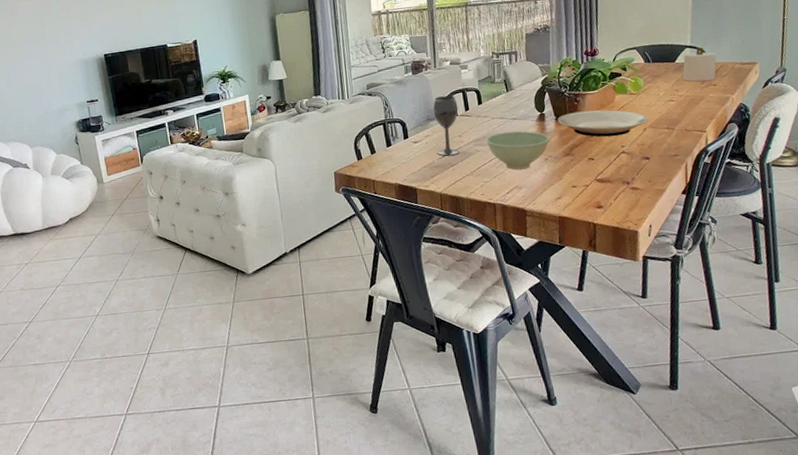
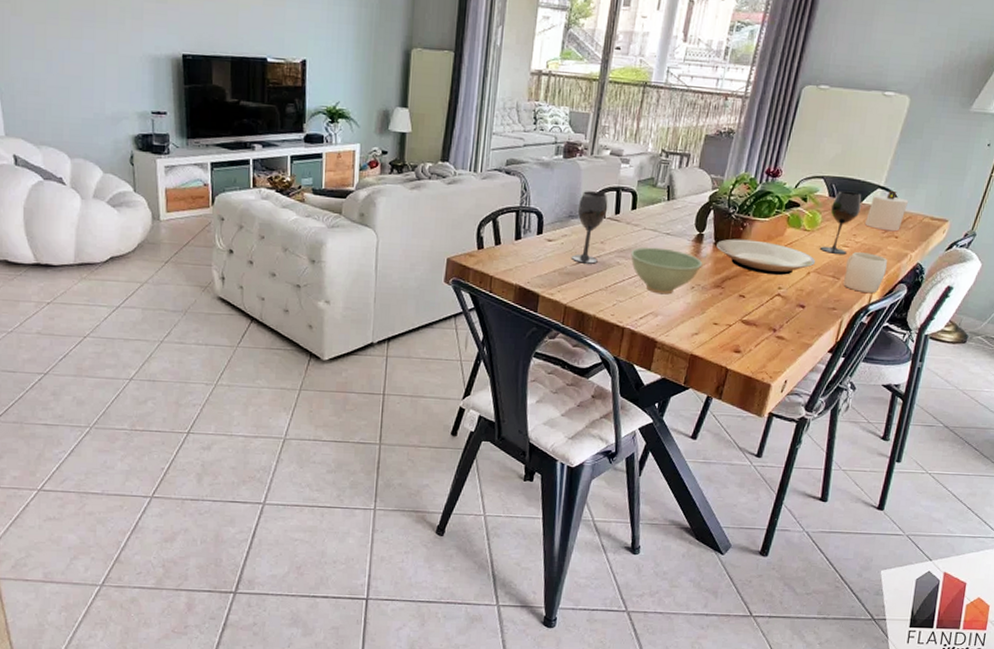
wineglass: none [648,55,676,109] -> present [820,191,862,254]
mug: none [675,102,715,137] -> present [843,252,888,293]

